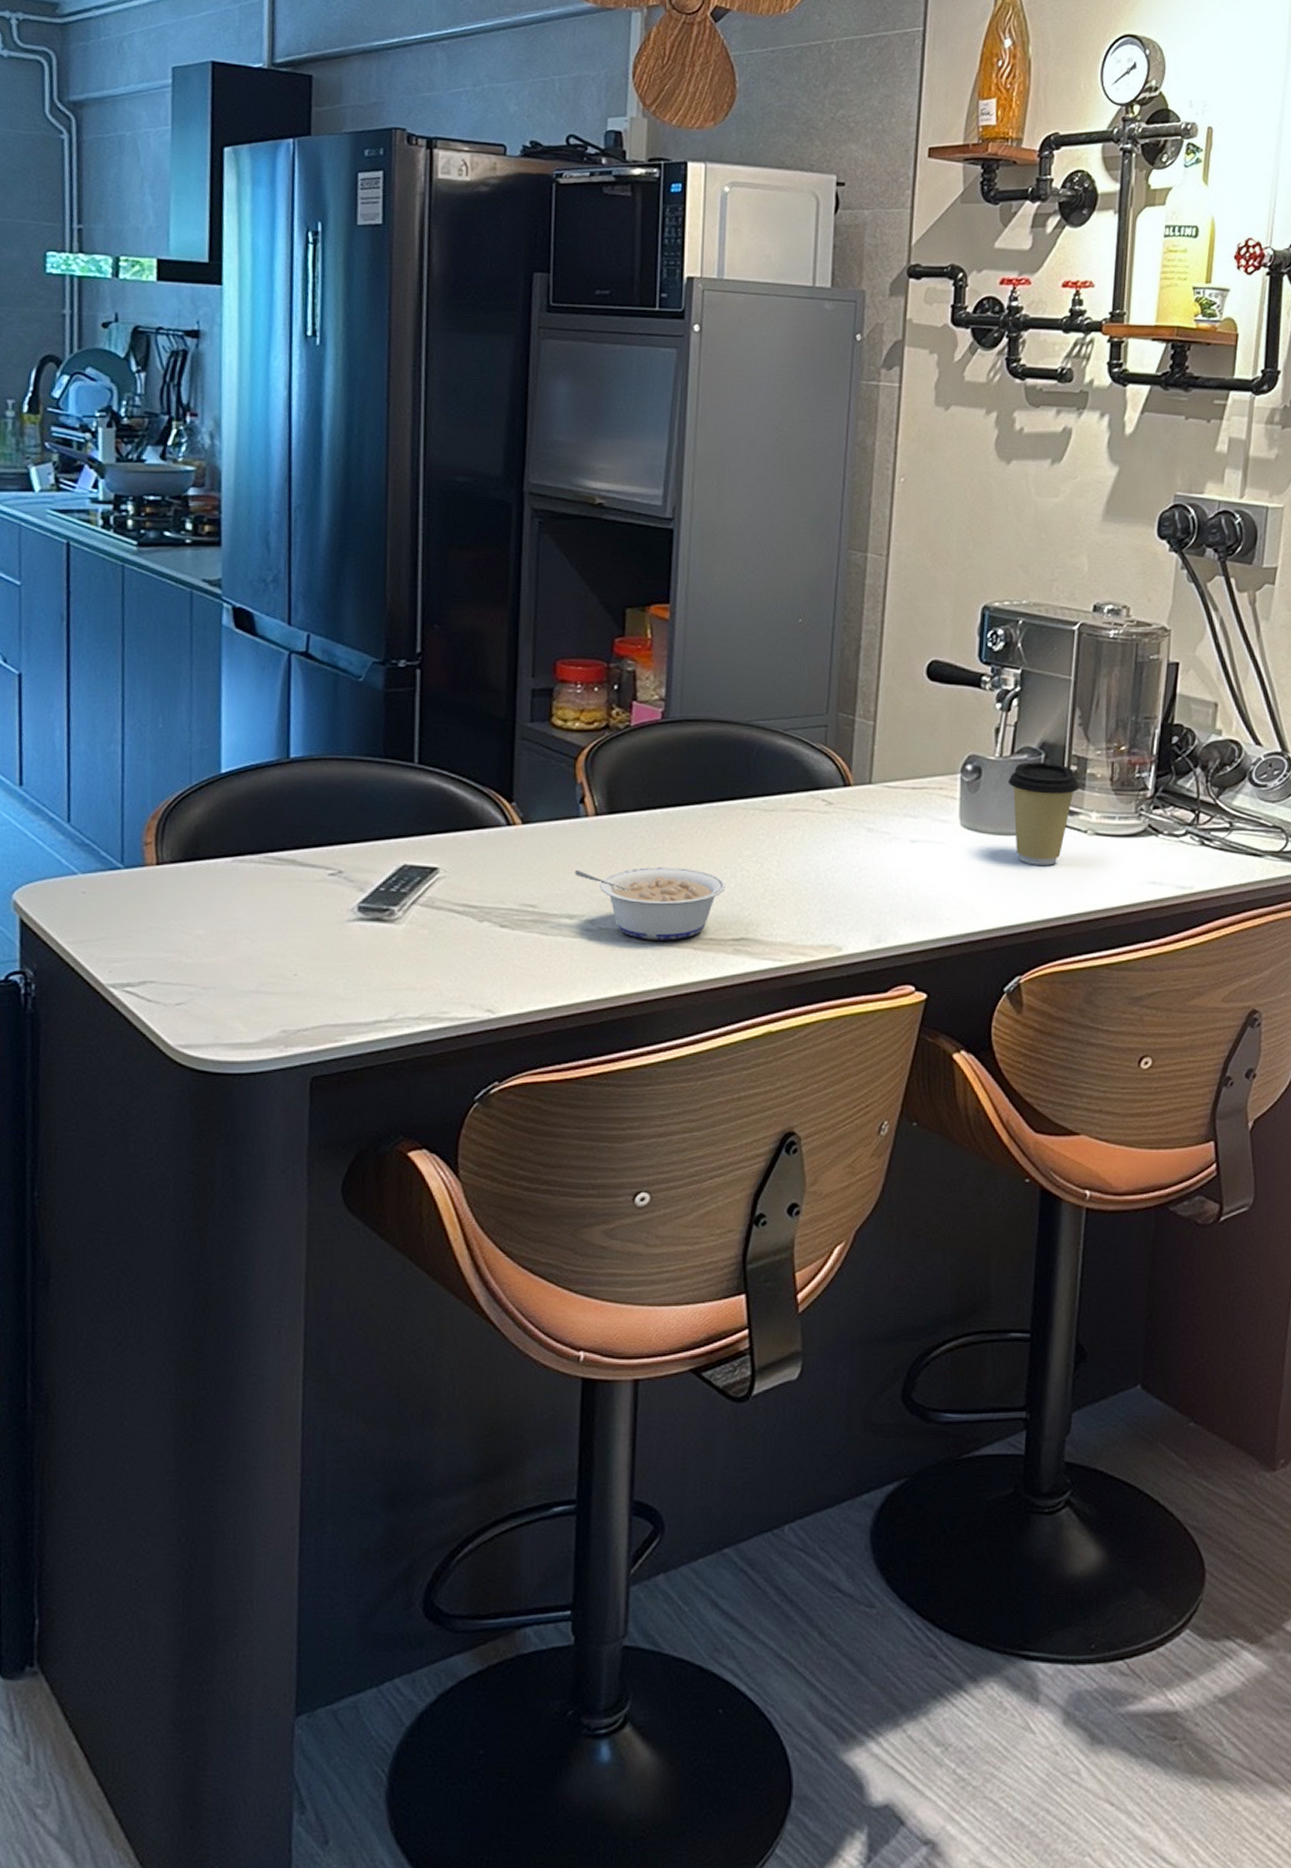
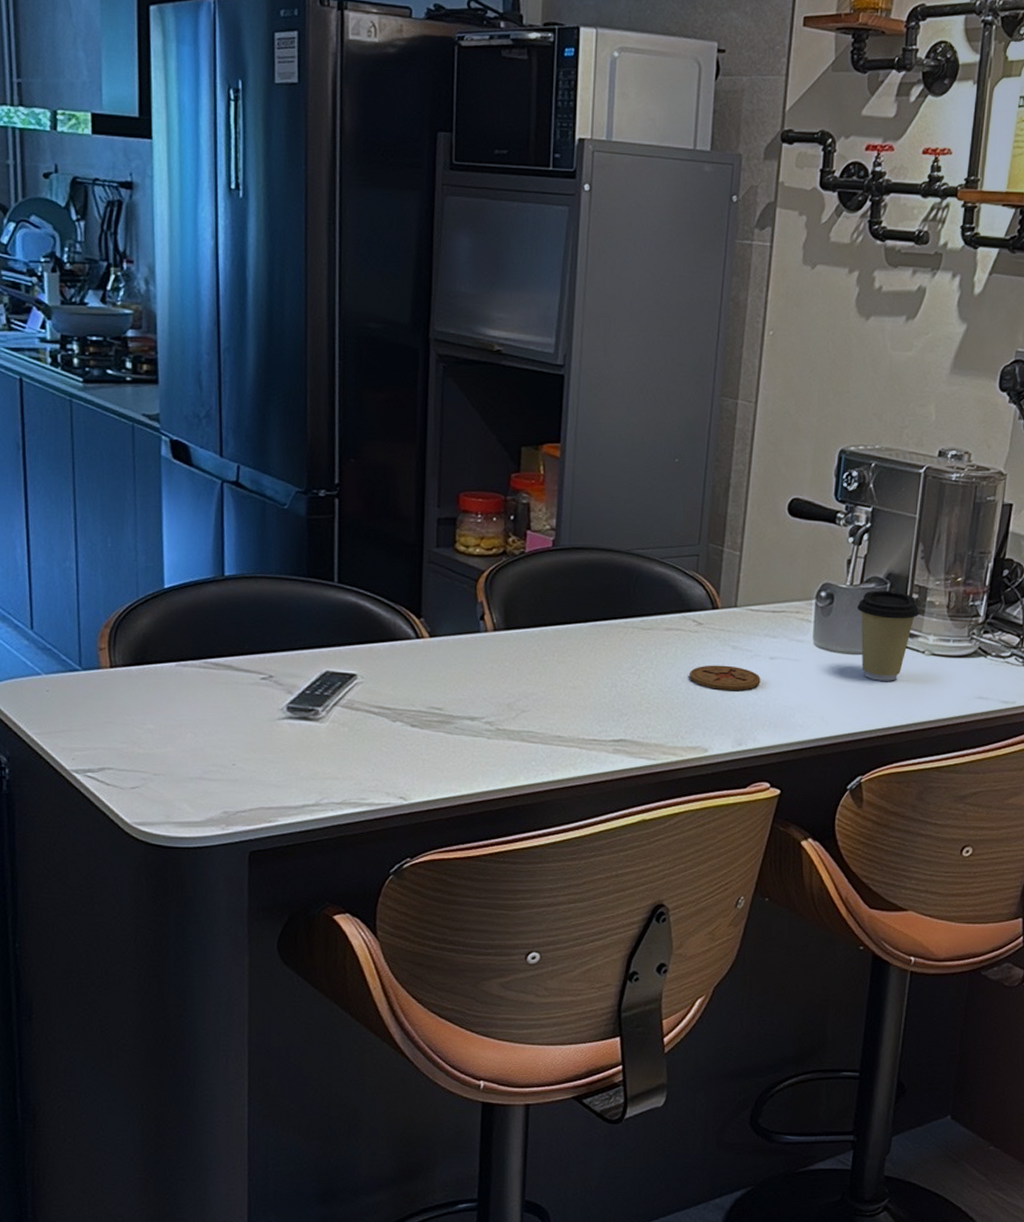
legume: present [574,867,726,941] -> none [475,677,608,741]
coaster: none [818,850,901,879] -> present [689,665,761,690]

